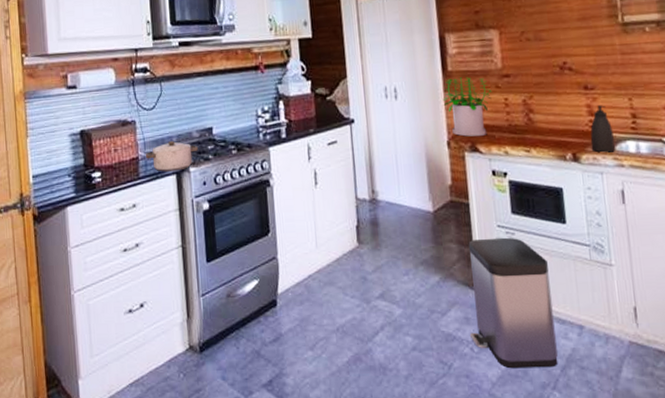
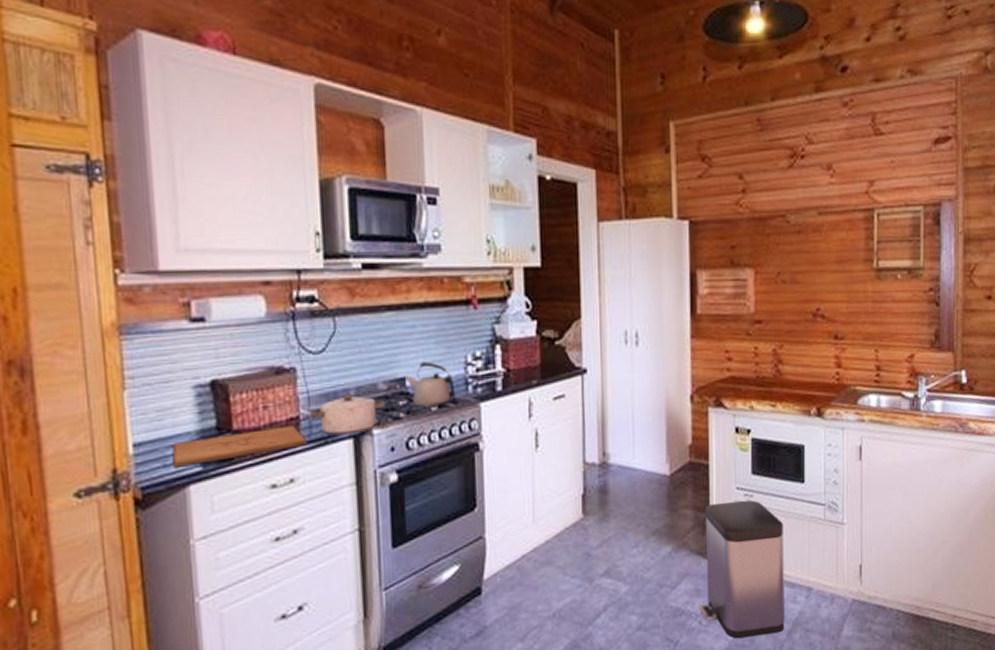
cutting board: none [56,164,144,194] -> present [172,425,307,468]
kettle: none [212,115,250,151] -> present [405,362,456,408]
potted plant: present [442,77,492,137] -> none [689,322,742,390]
soap dispenser: present [590,105,615,153] -> none [835,356,857,407]

